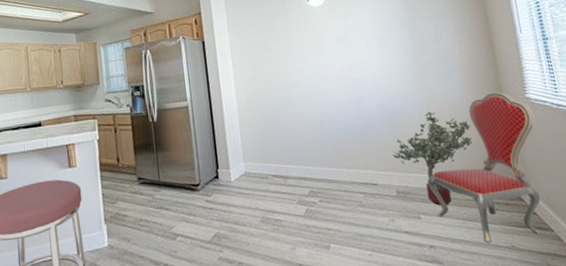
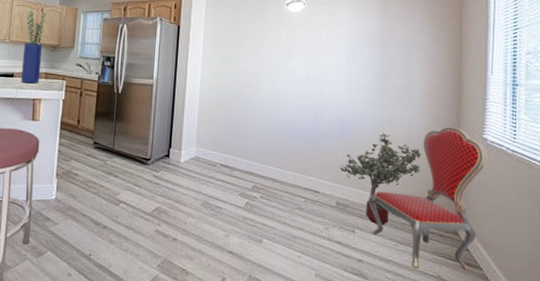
vase: none [44,52,70,130] -> present [20,10,47,84]

